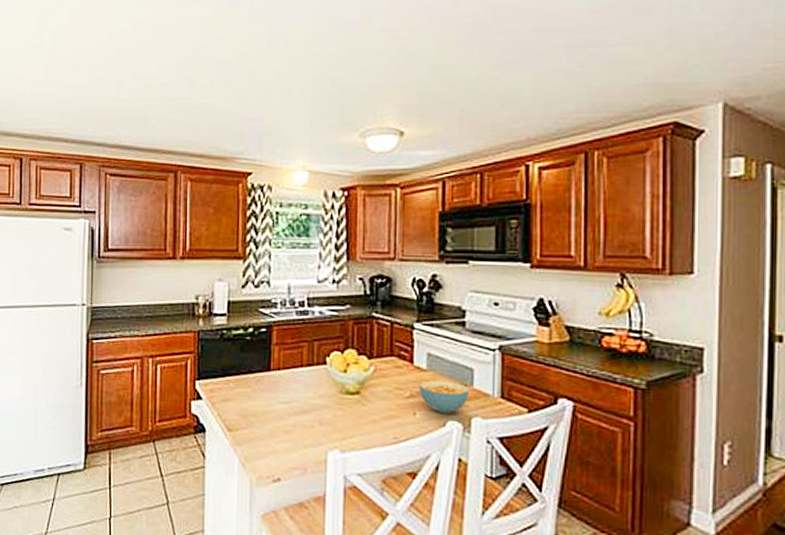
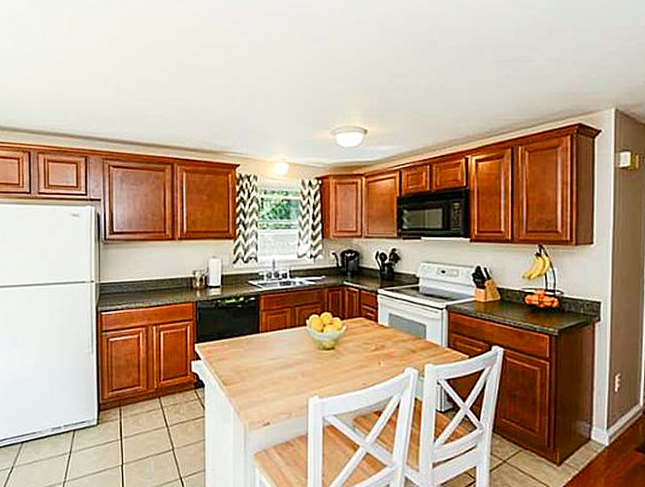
cereal bowl: present [418,380,470,414] -> none [382,336,424,362]

